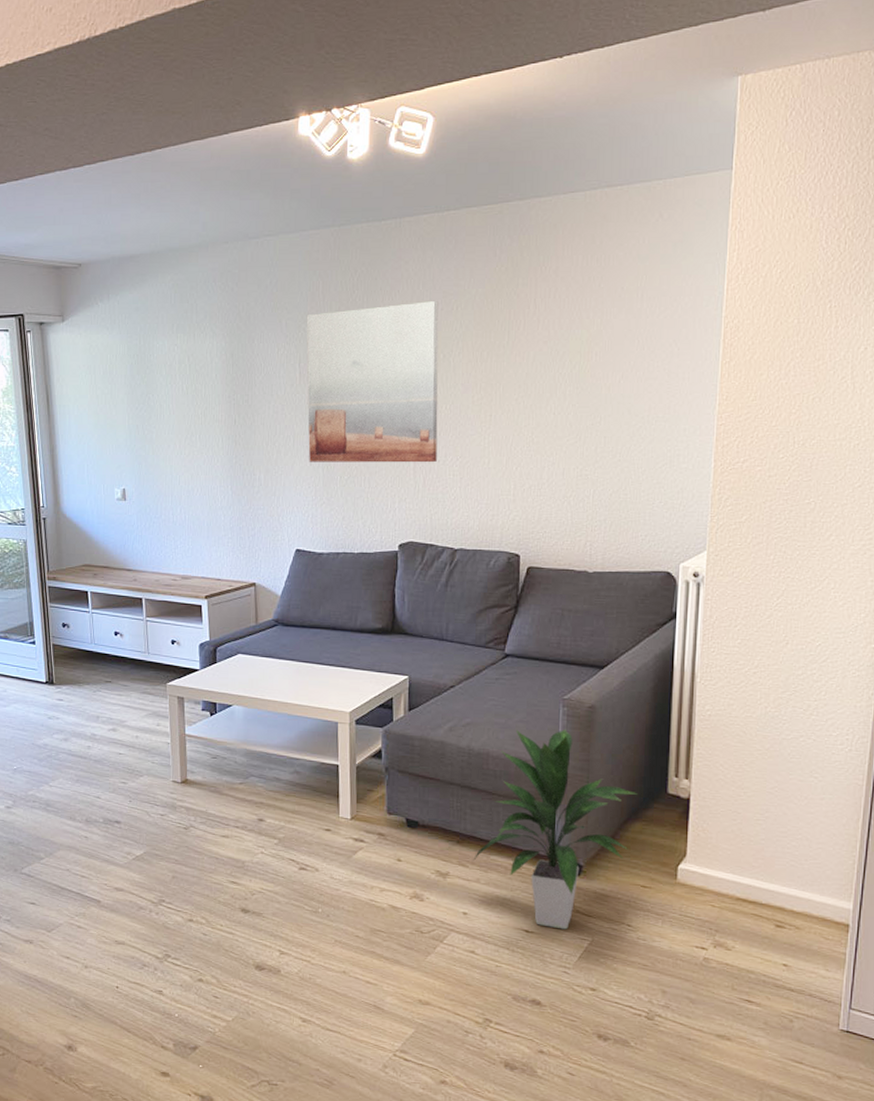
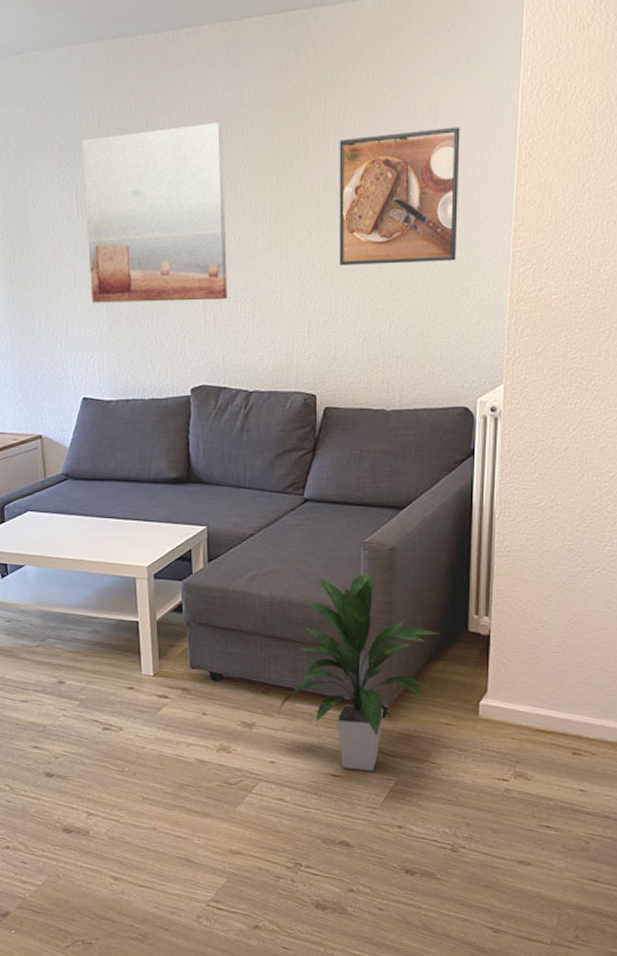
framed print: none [545,307,667,433] -> present [339,127,460,265]

